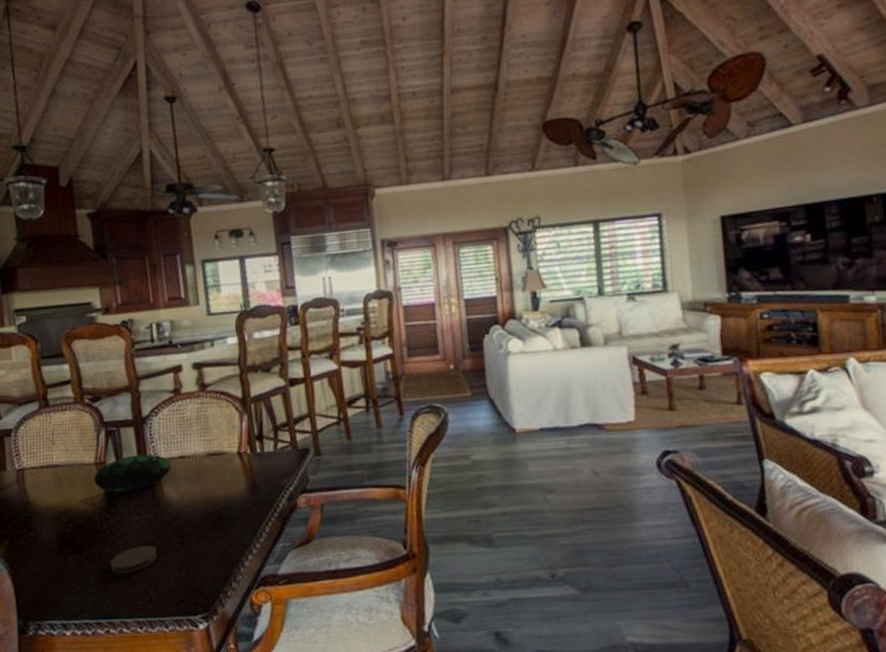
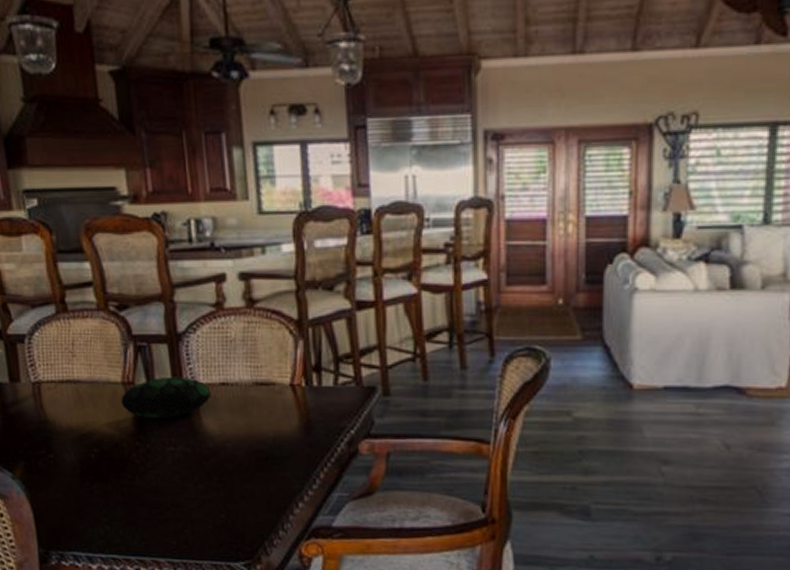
coaster: present [110,545,157,574] -> none [140,481,194,510]

